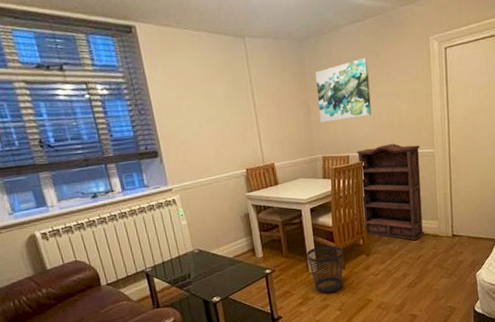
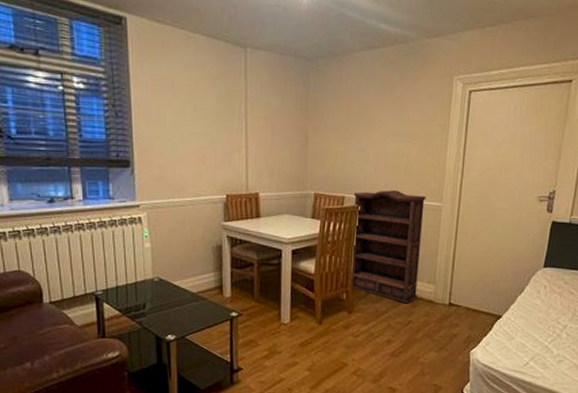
wastebasket: present [306,245,344,294] -> none [280,295,324,349]
wall art: present [315,57,372,124] -> none [318,89,381,156]

